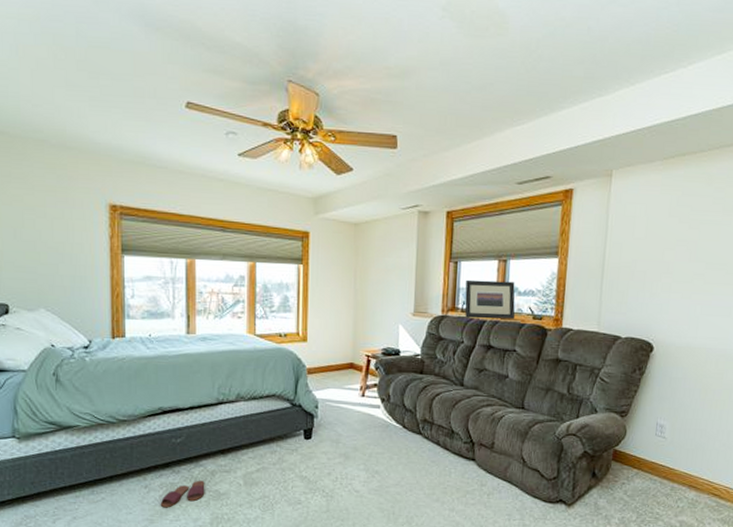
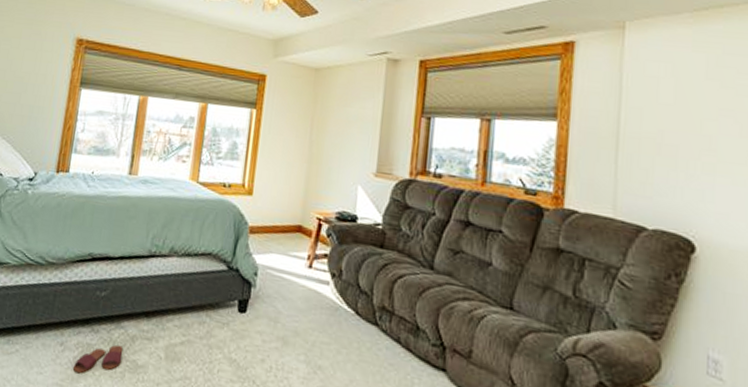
picture frame: present [464,279,516,320] -> none [437,139,502,192]

